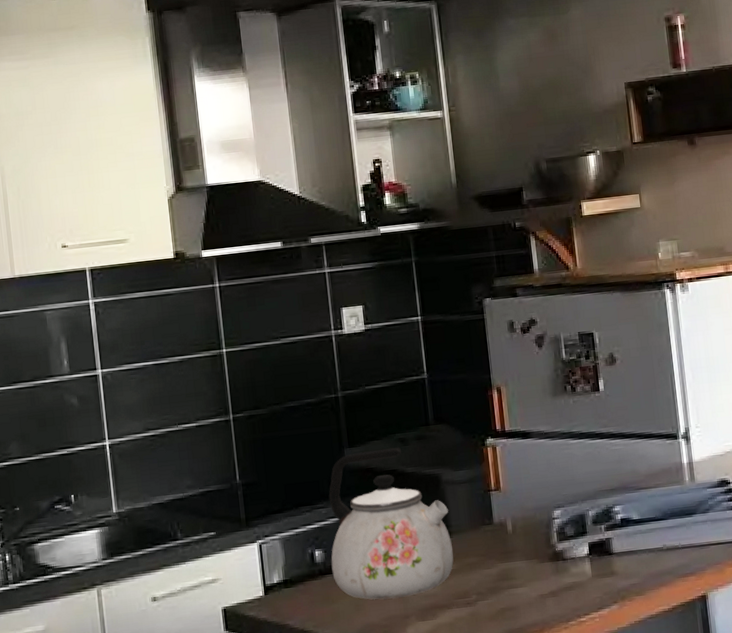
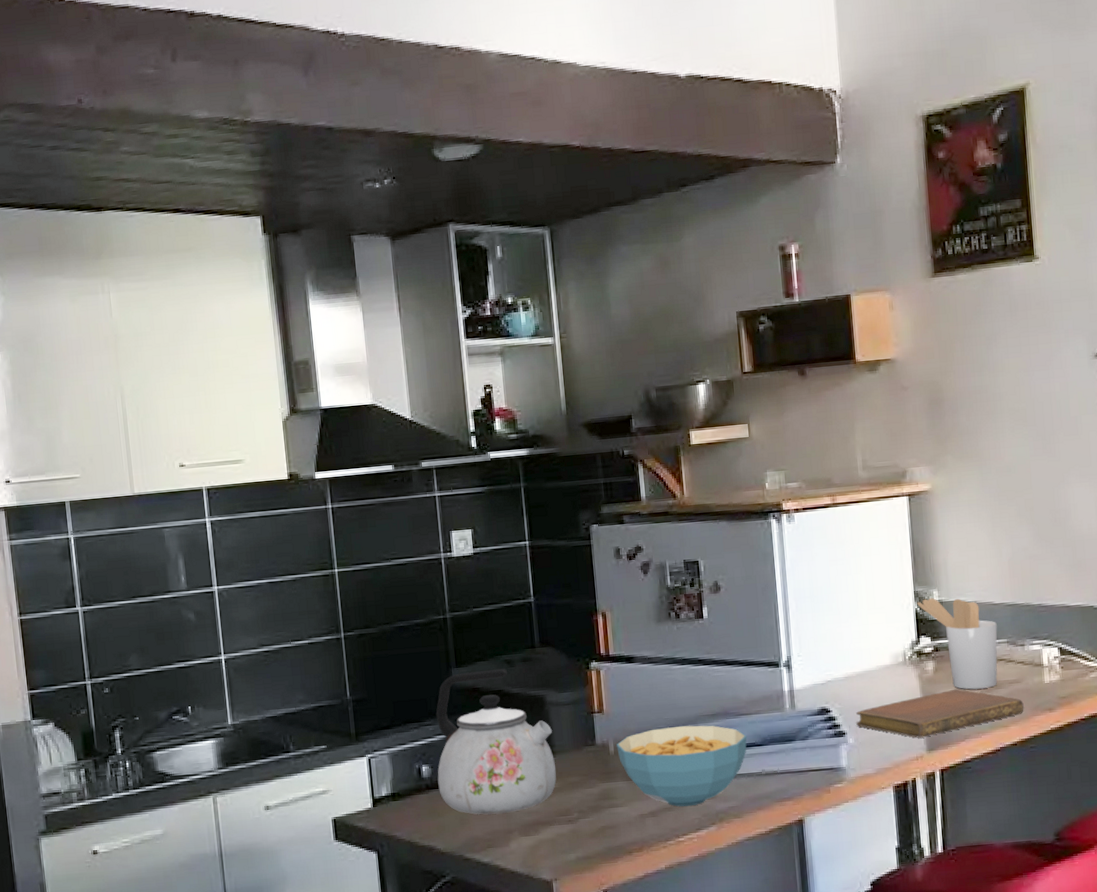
cereal bowl: none [514,500,647,586] -> present [616,725,747,807]

